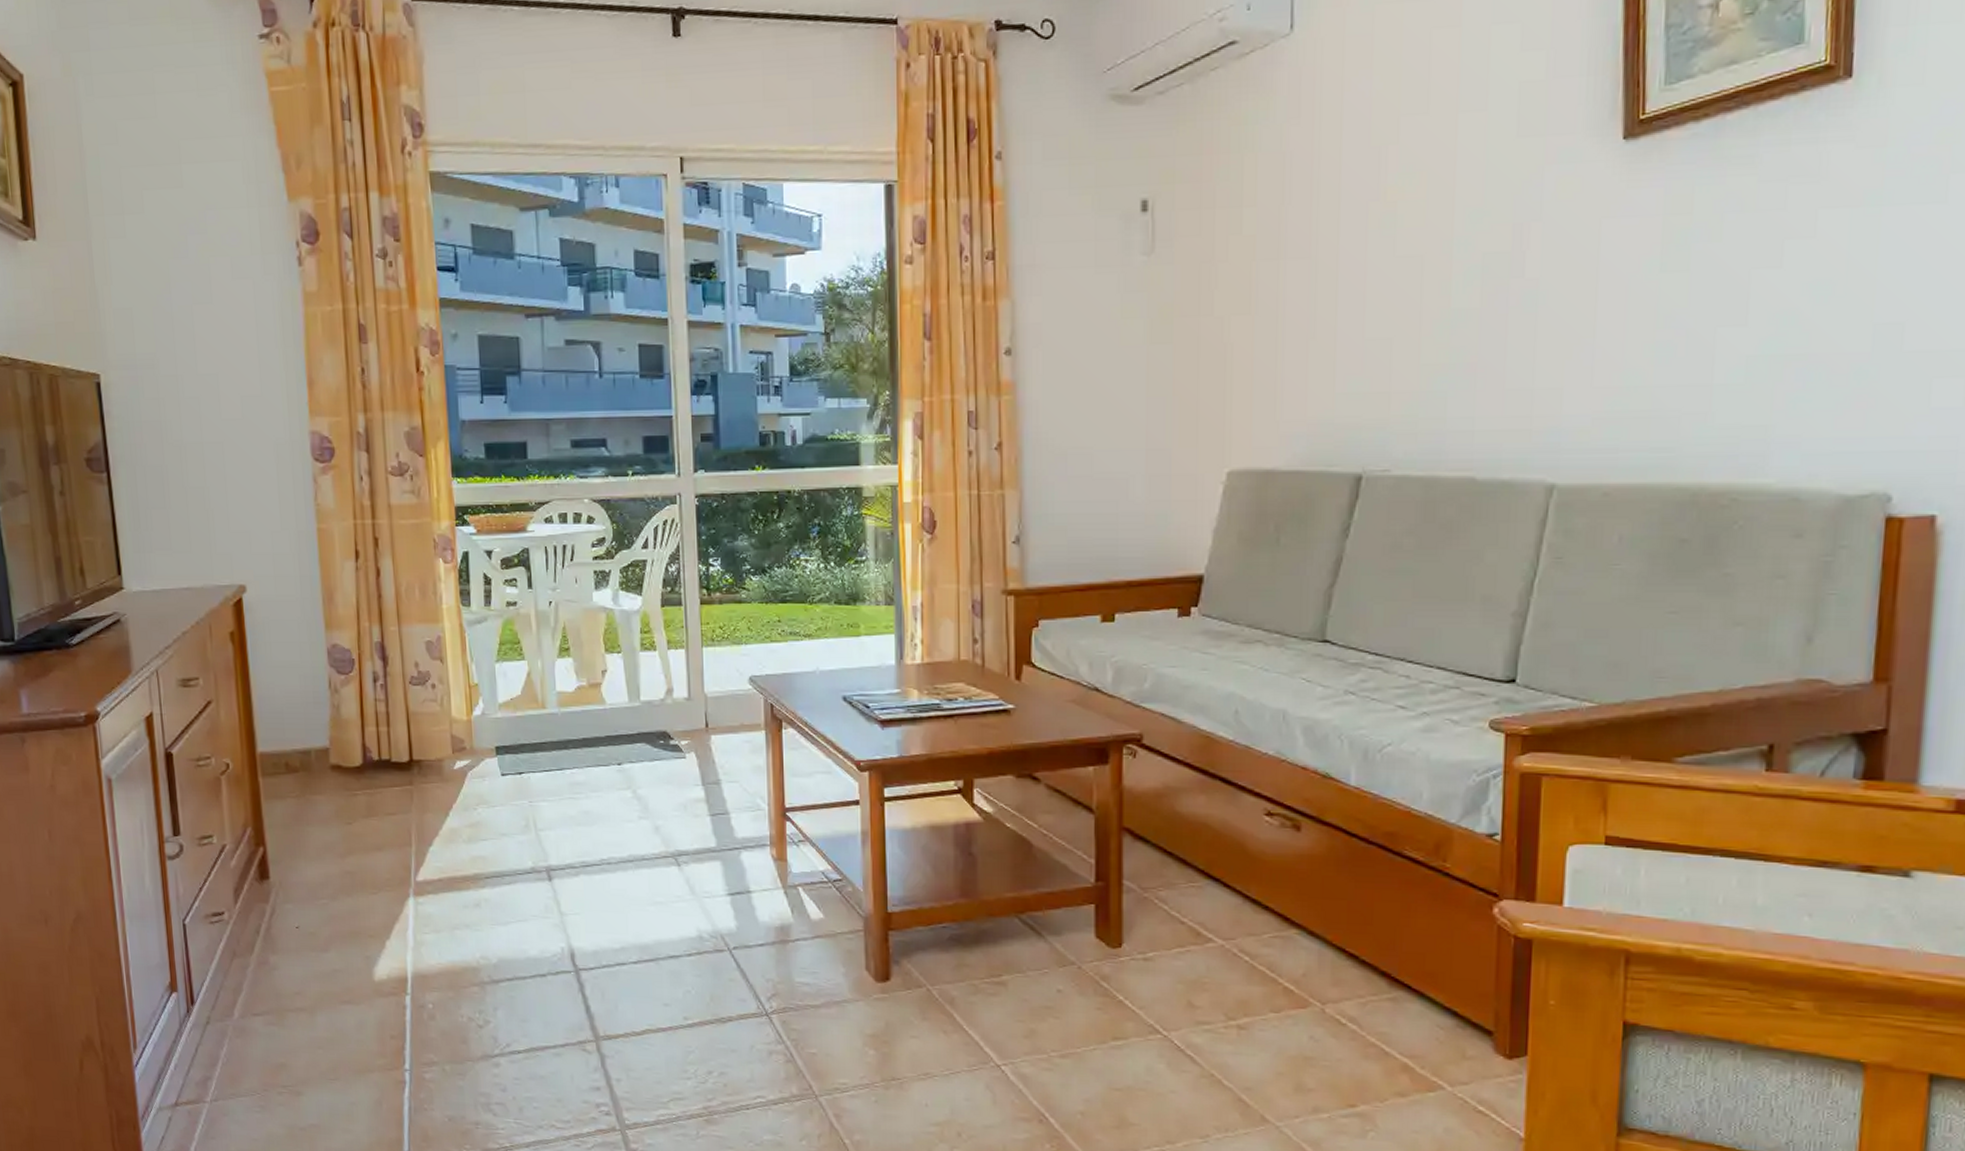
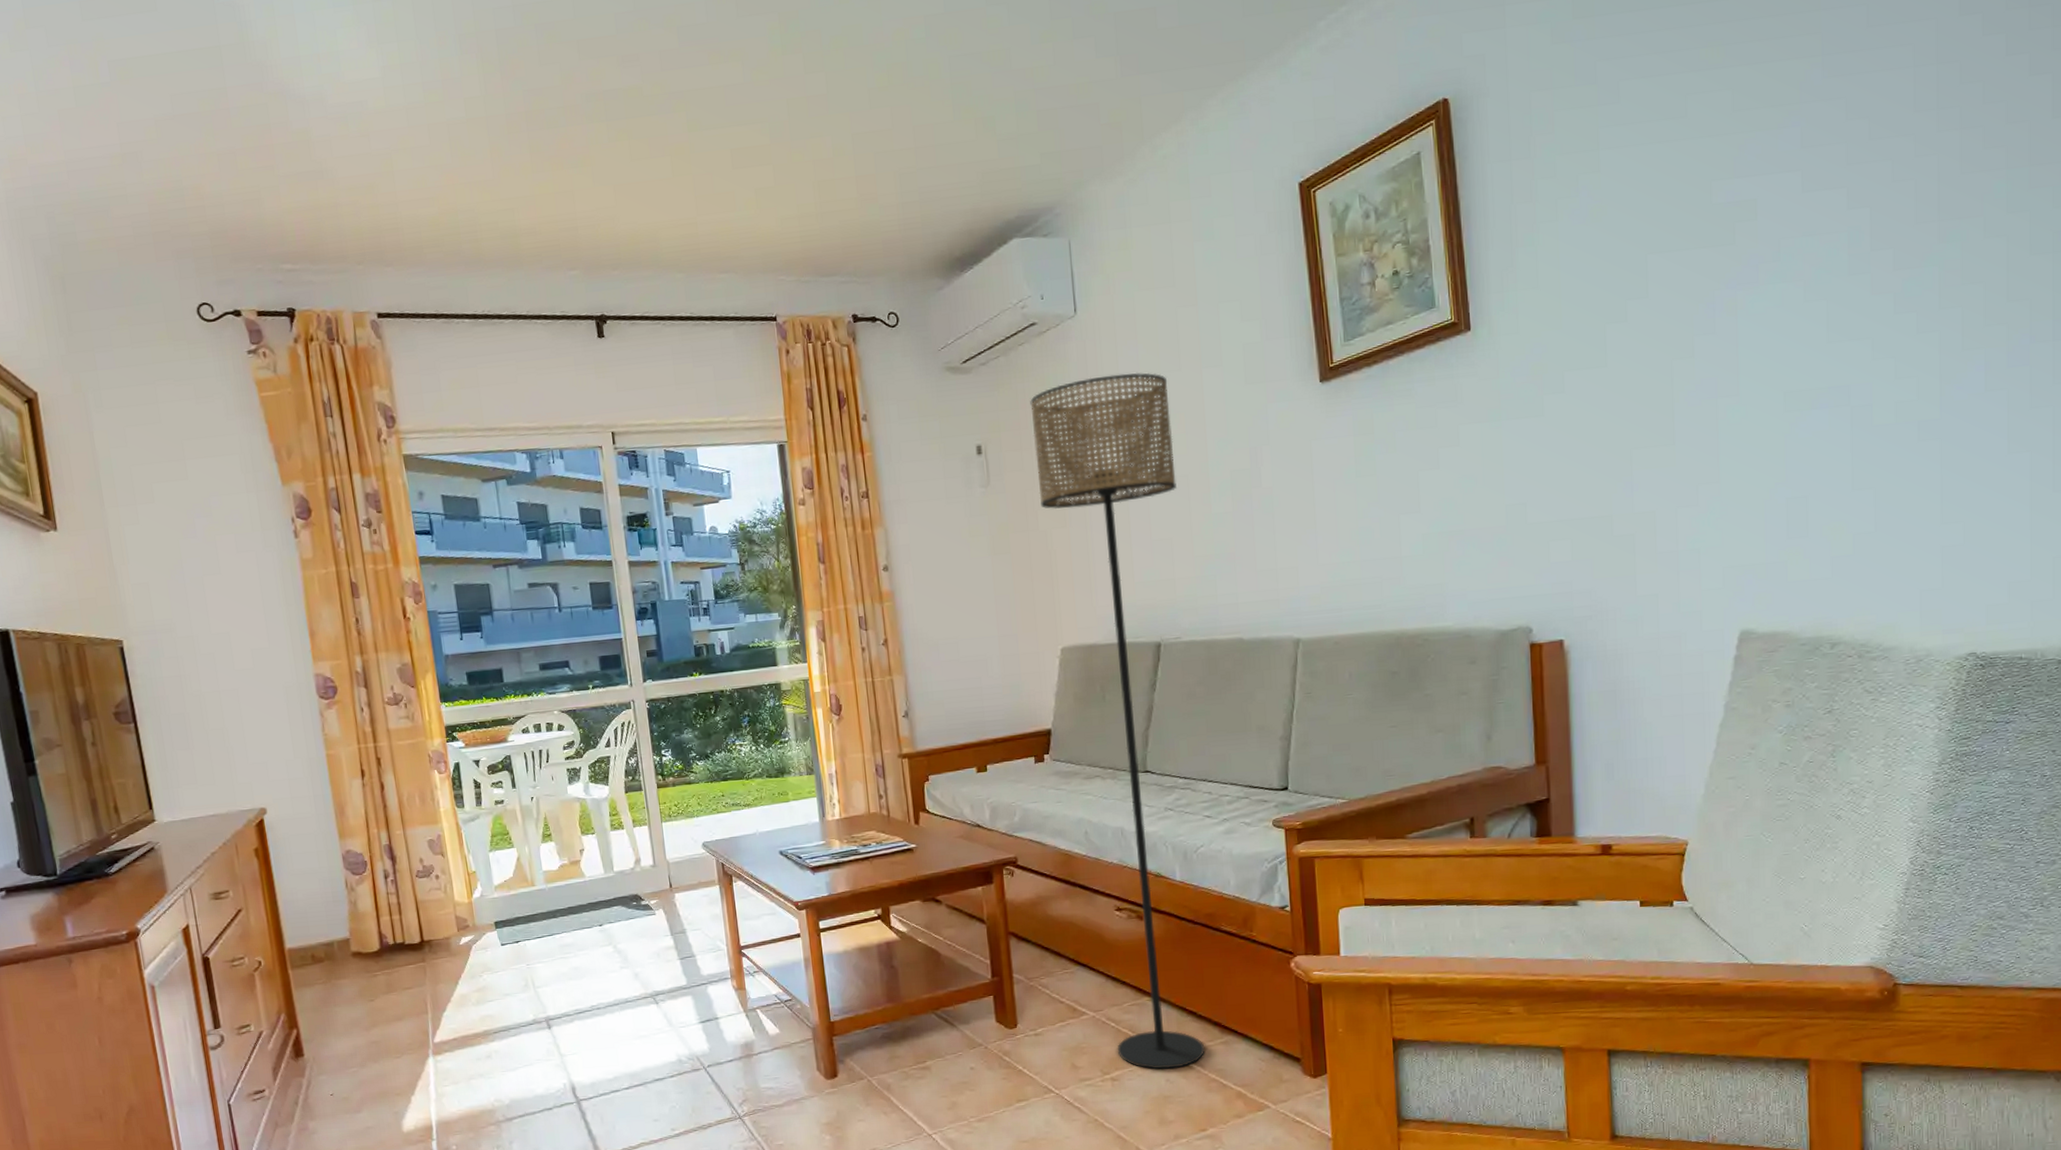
floor lamp: none [1218,113,1409,1024] -> present [1030,372,1205,1069]

